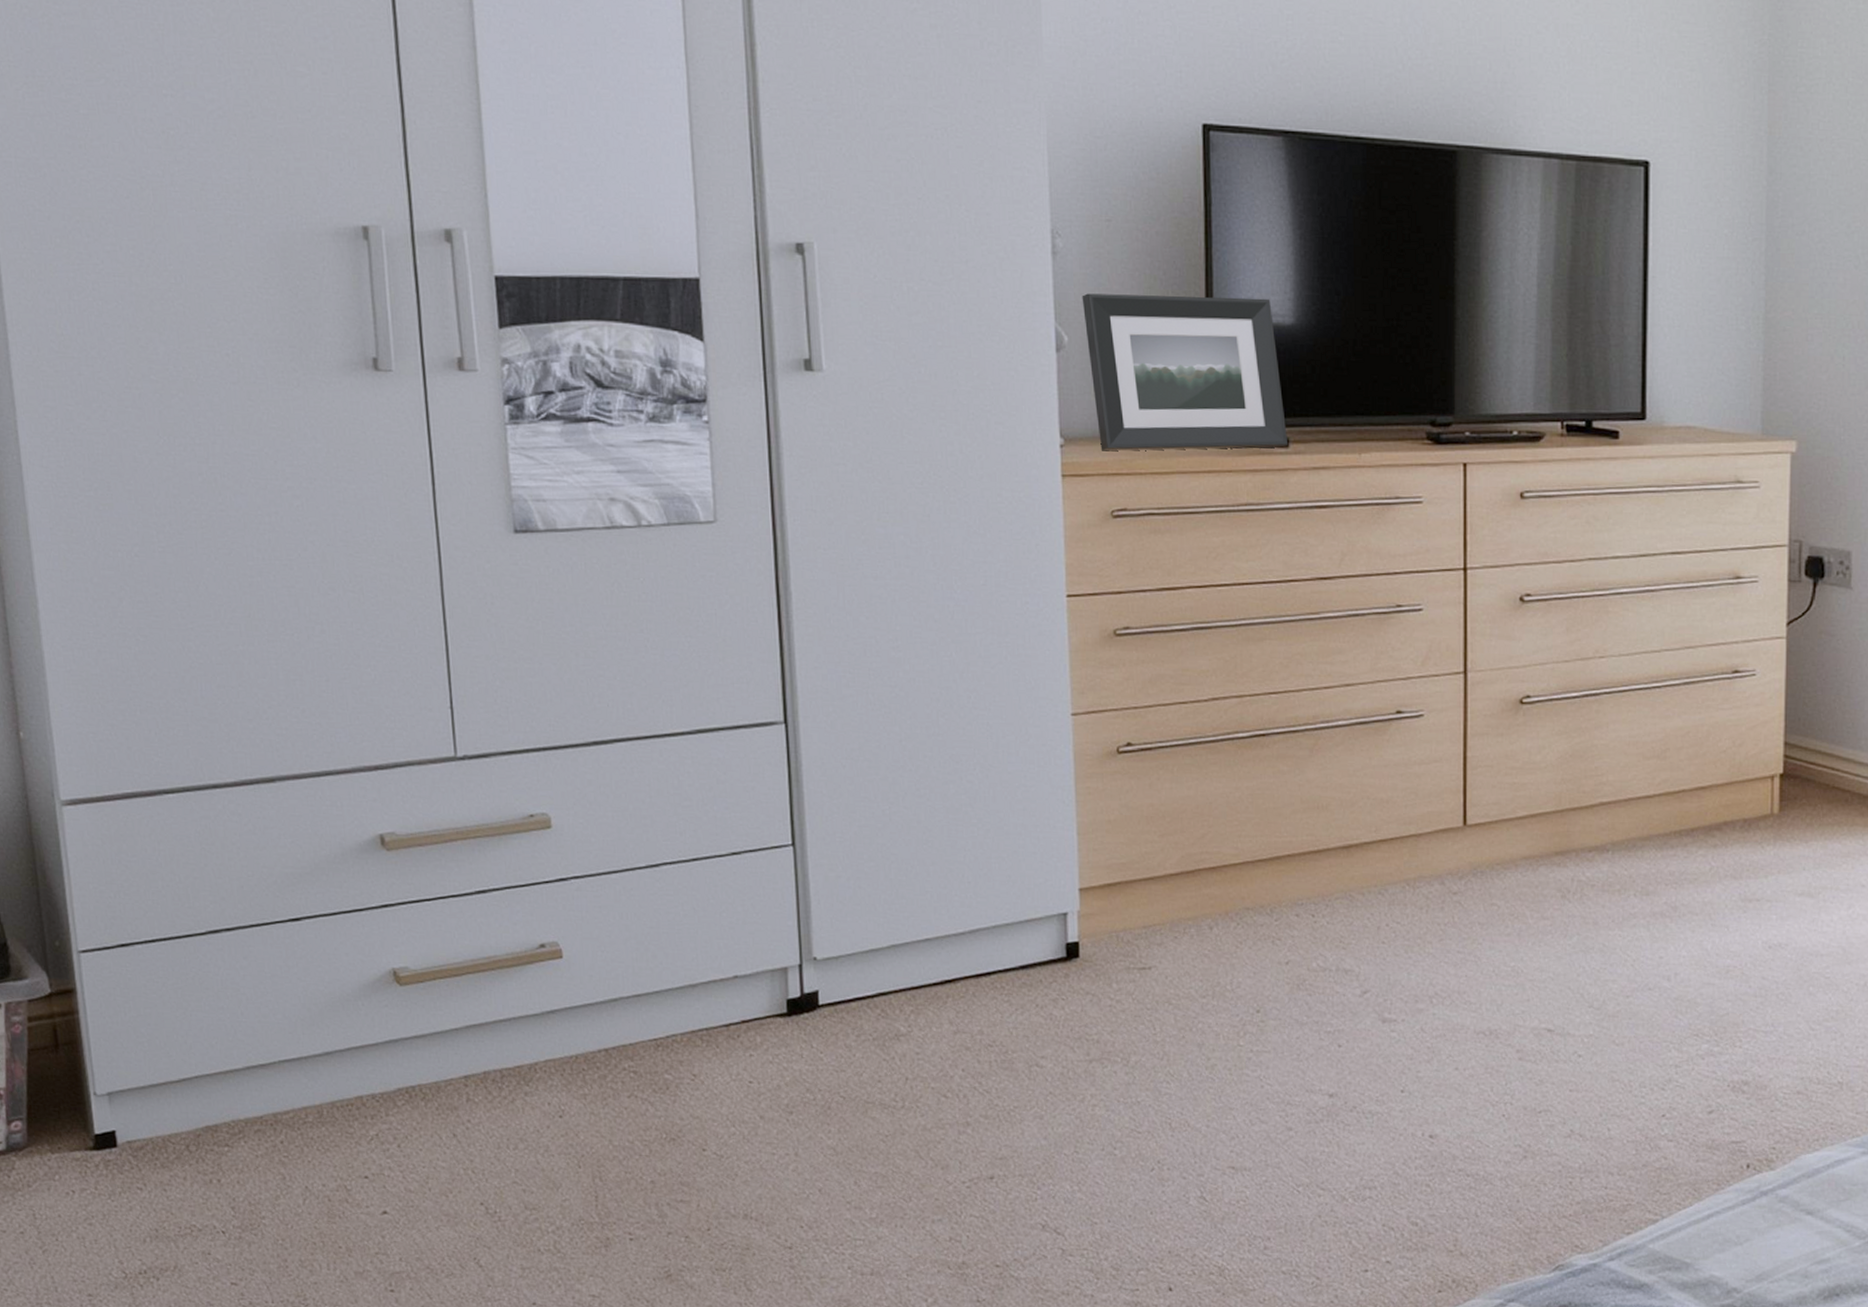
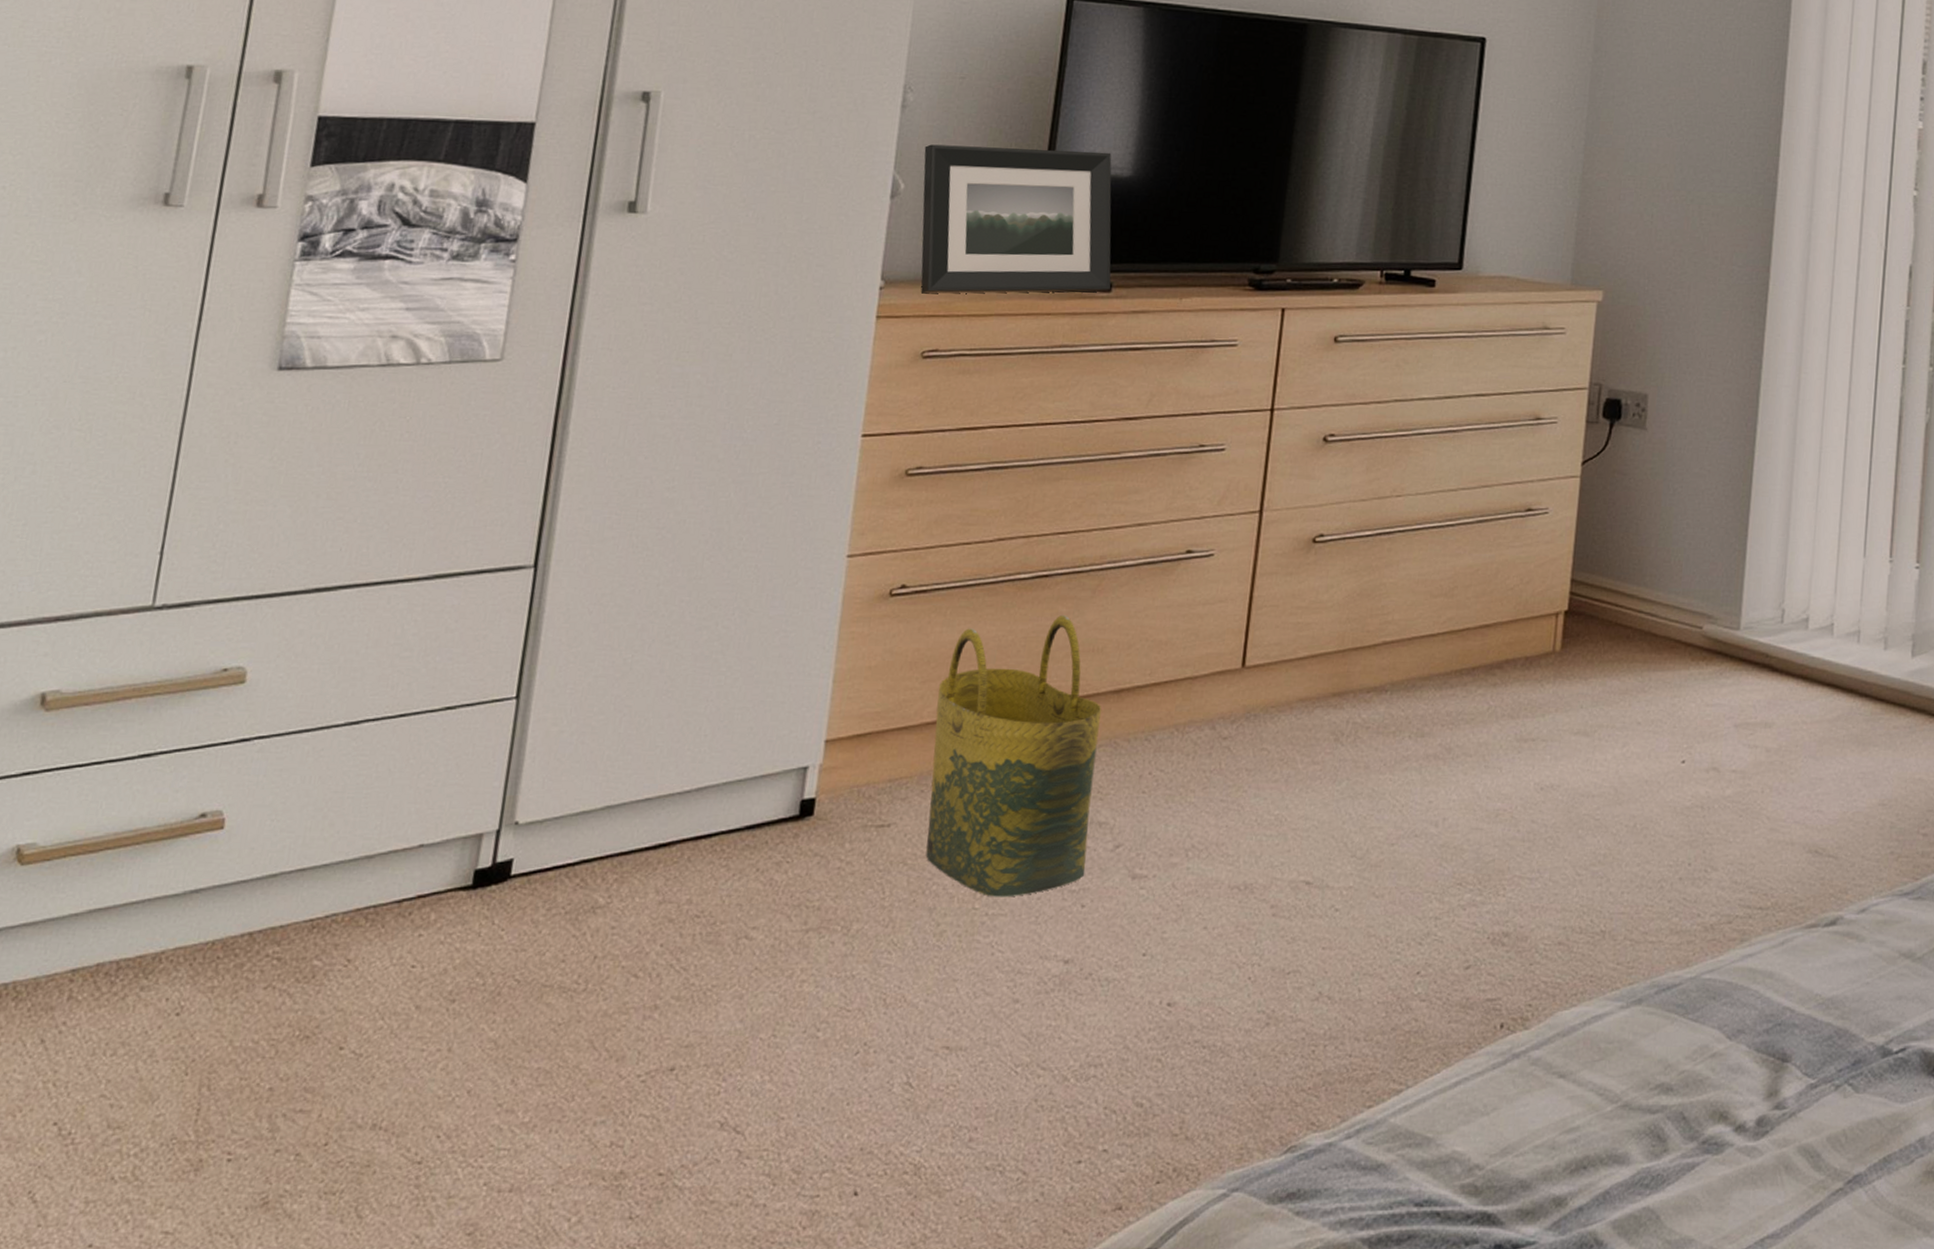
tote bag: none [1176,772,1338,1036] -> present [926,614,1102,897]

